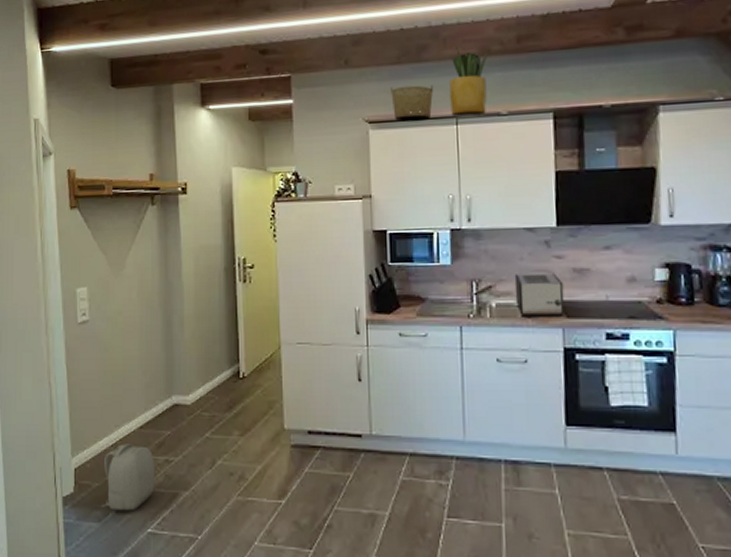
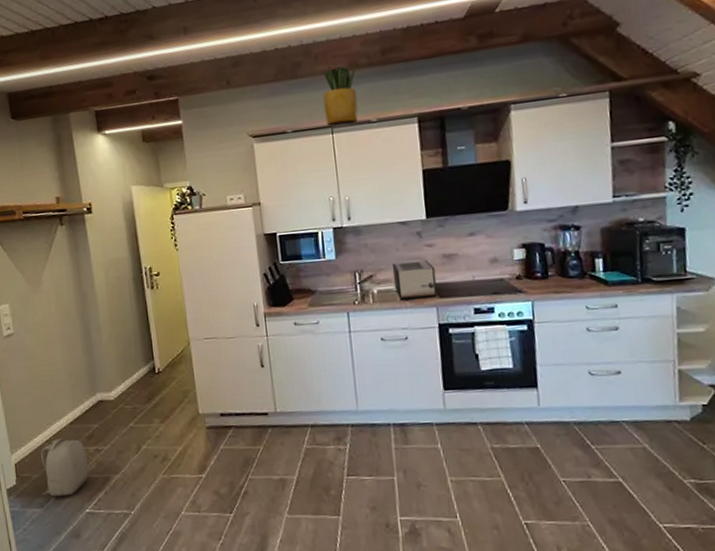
basket: present [391,85,434,123] -> none [270,99,310,135]

